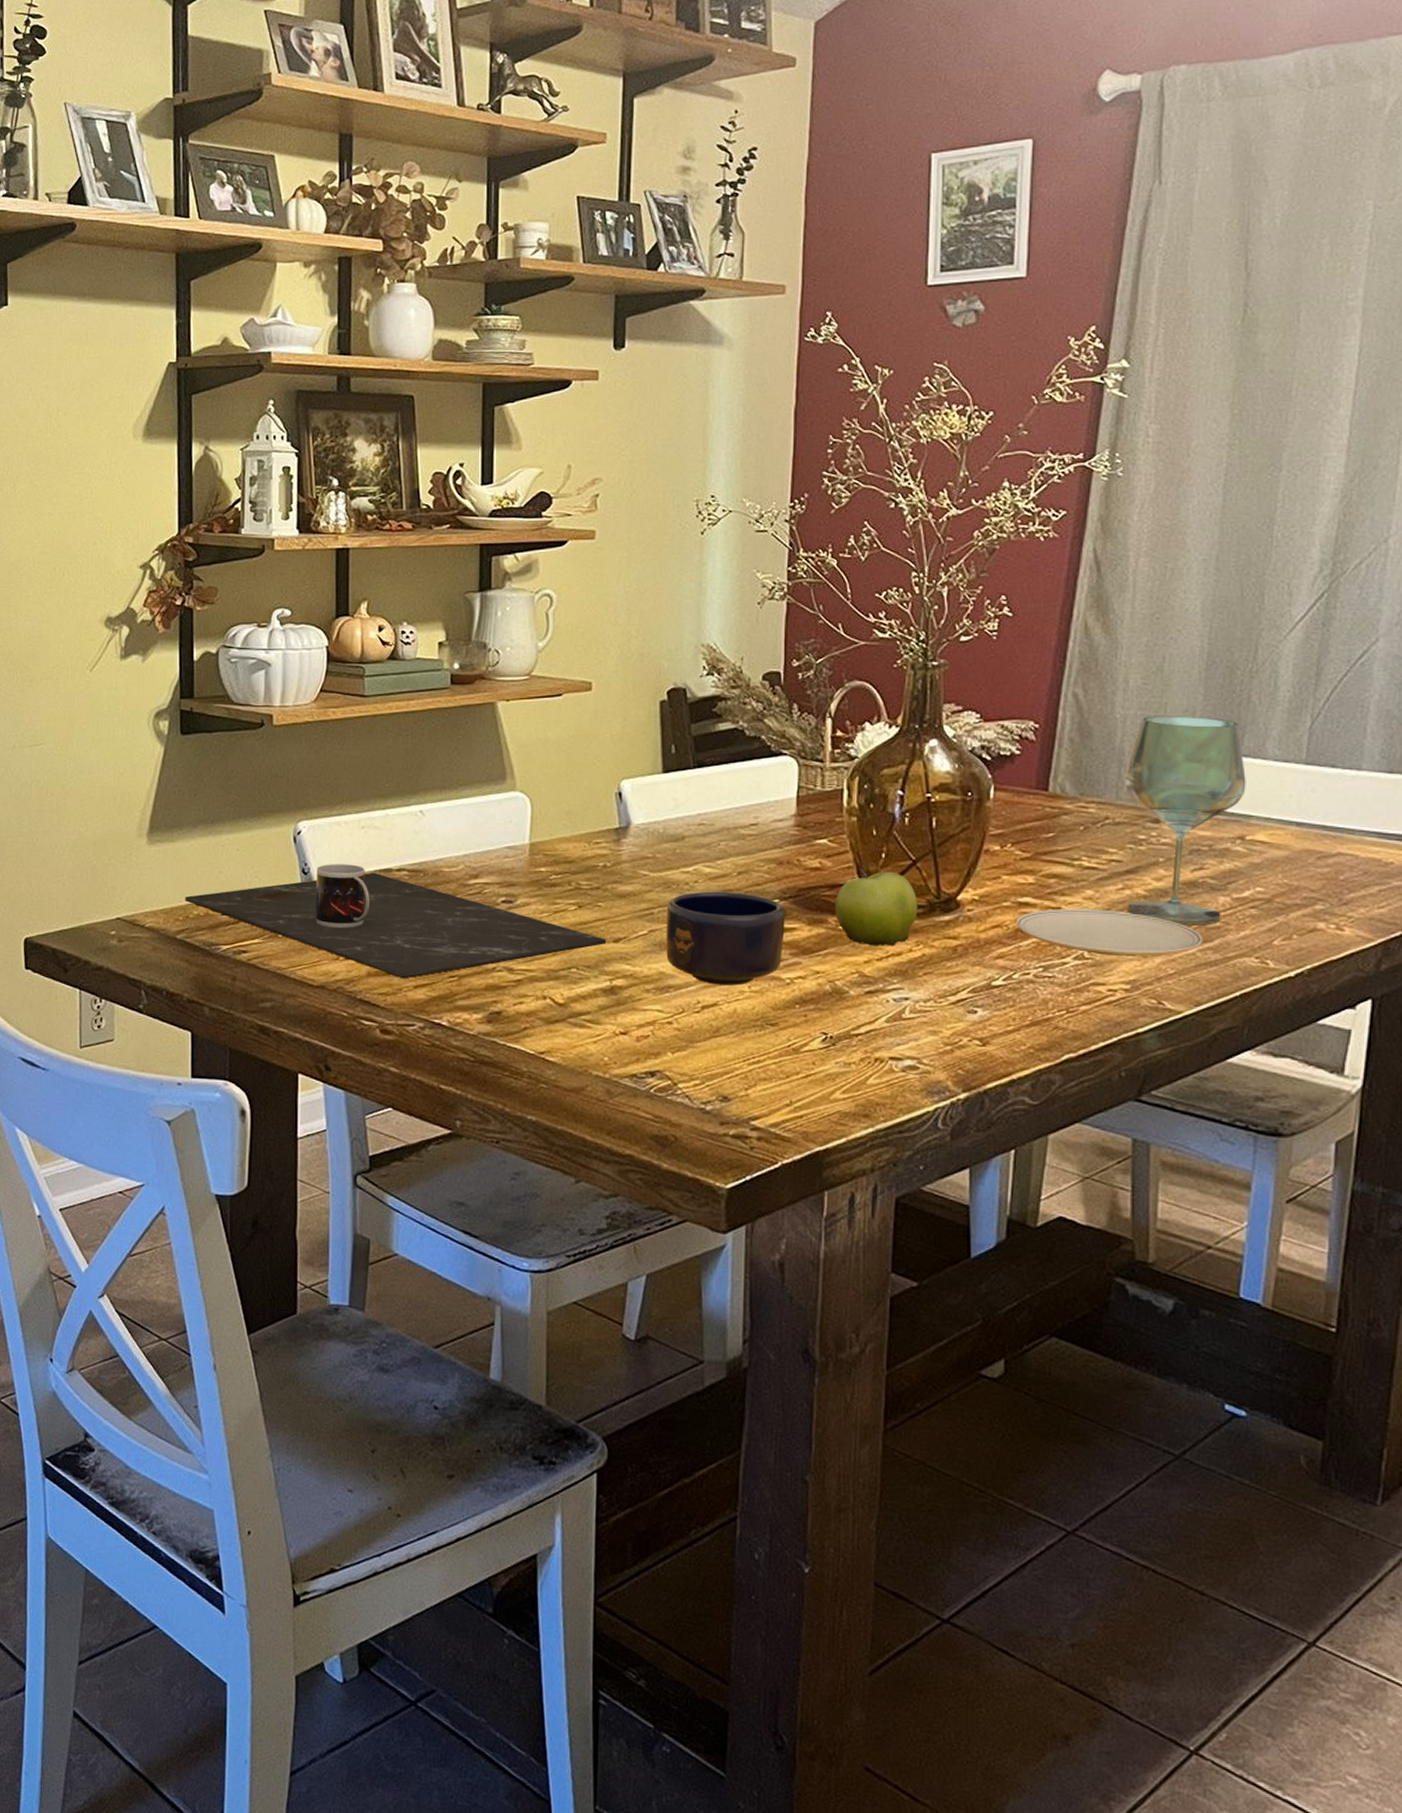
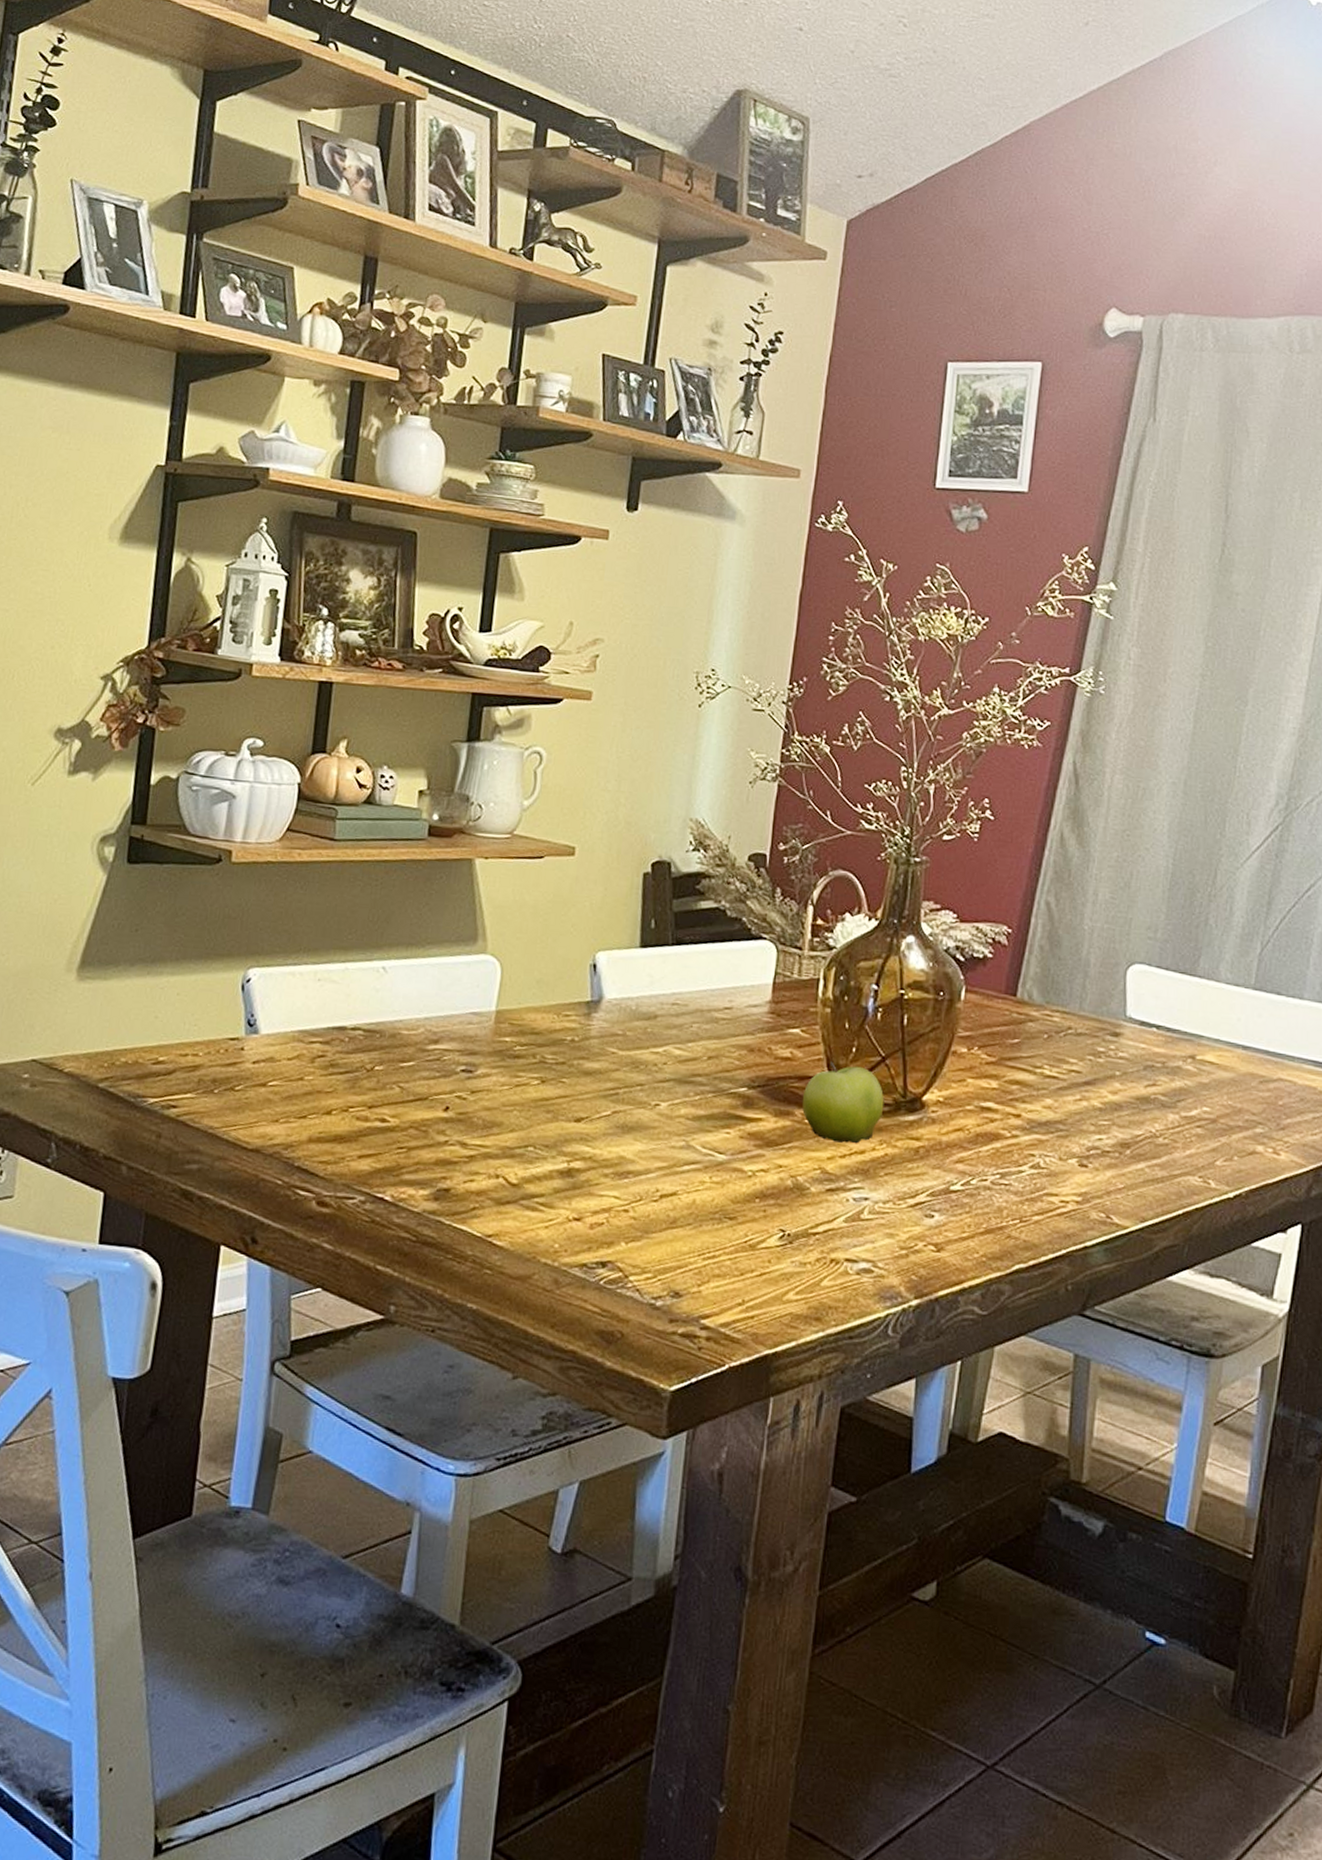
place setting: present [185,864,606,979] -> none [113,1016,567,1147]
mug: present [666,891,785,986] -> none [628,1074,752,1175]
plate: present [1015,909,1203,956] -> none [977,1115,1152,1170]
wine glass: present [1124,715,1246,925] -> none [1082,930,1200,1142]

